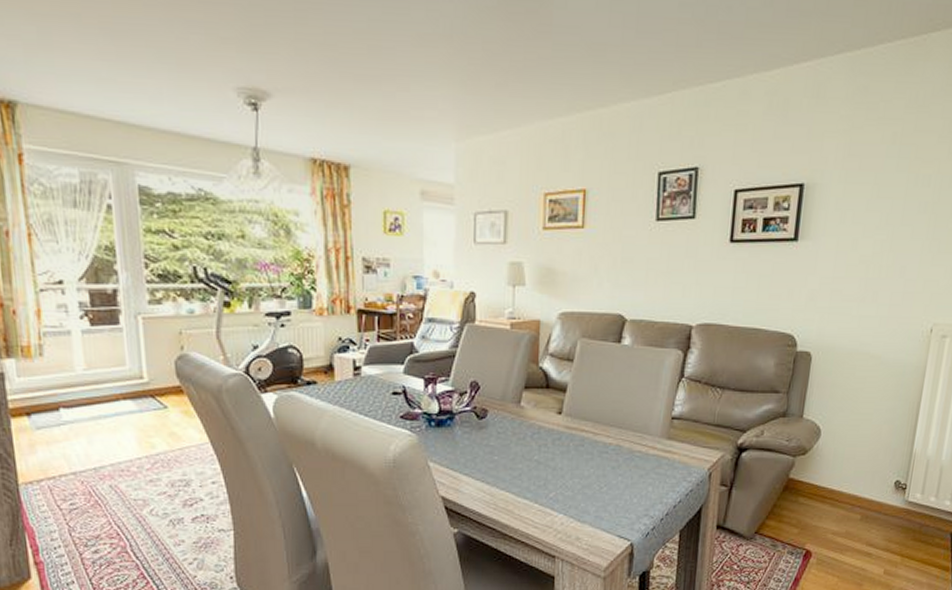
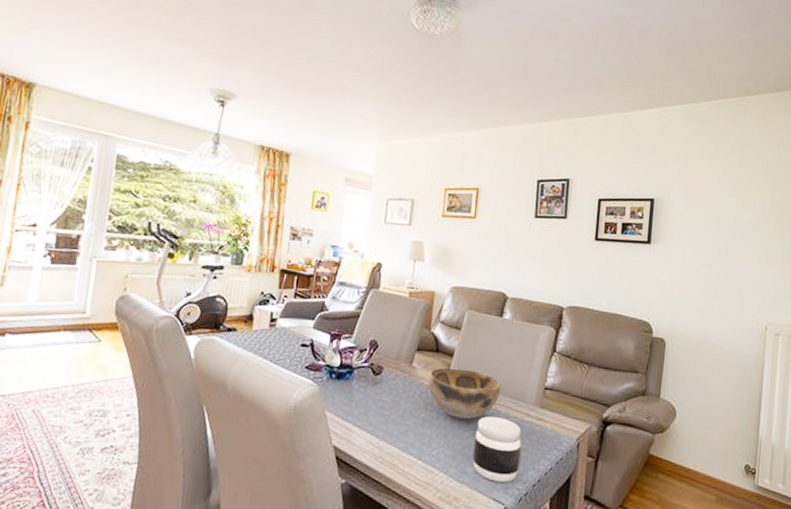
decorative bowl: none [539,404,622,457] -> present [427,367,501,419]
jar: none [593,452,647,518] -> present [472,416,522,483]

